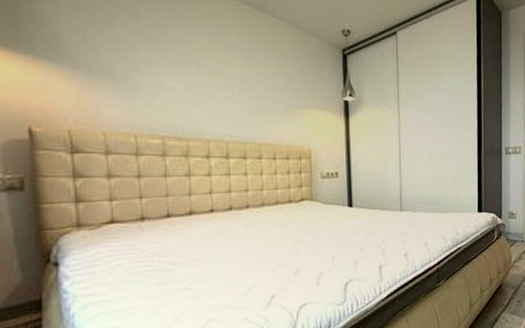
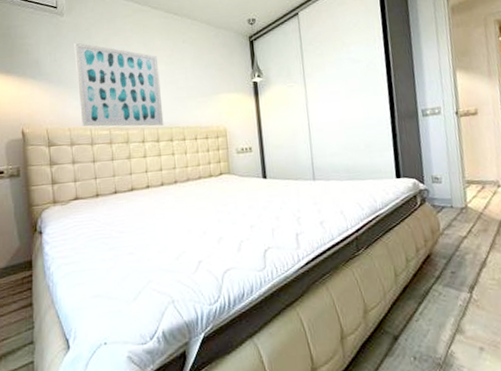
wall art: none [114,21,236,140] -> present [74,42,164,127]

